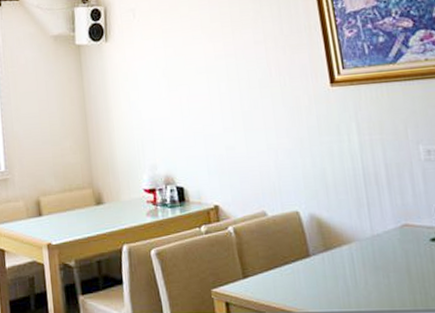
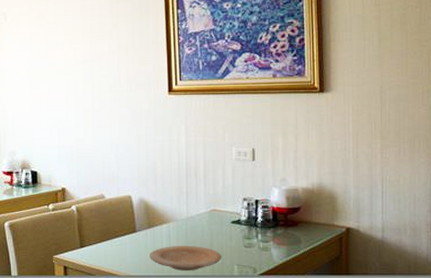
plate: none [329,272,425,304] -> present [149,246,222,270]

